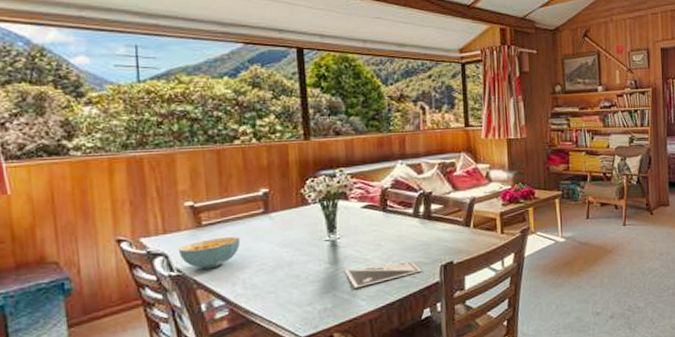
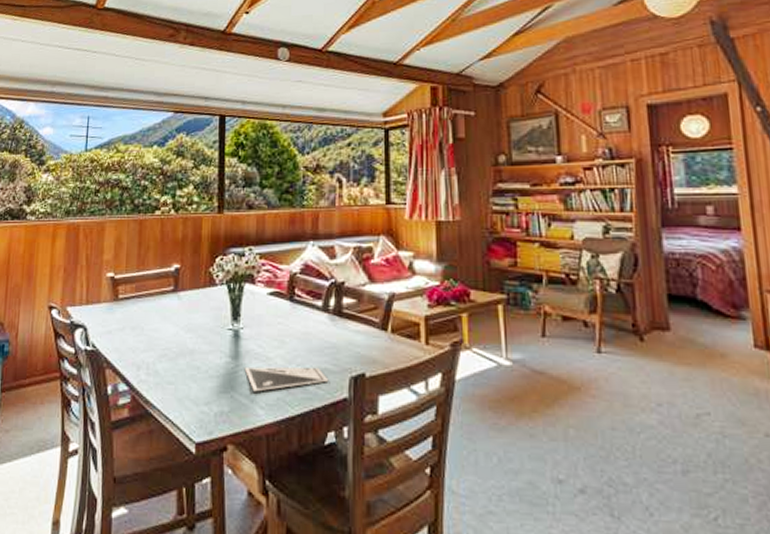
cereal bowl: present [179,237,241,269] -> none [96,314,150,347]

